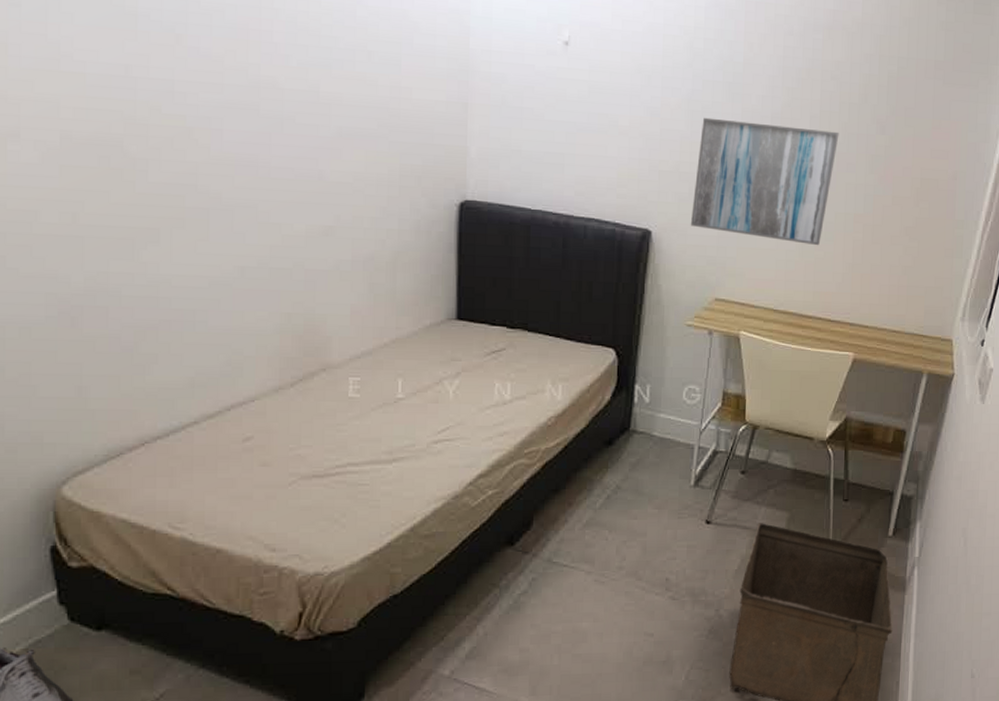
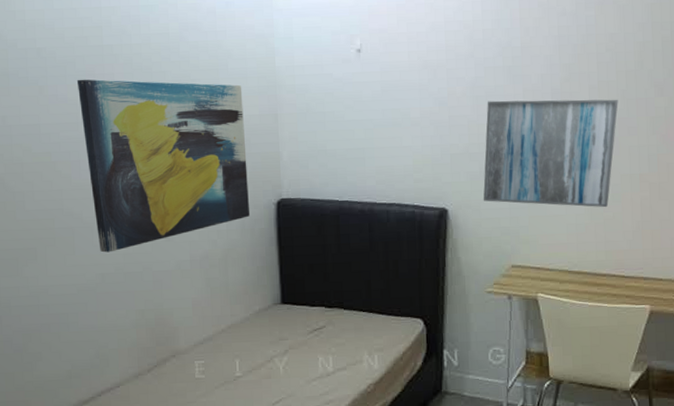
wall art: none [225,32,428,243] -> present [76,79,251,253]

